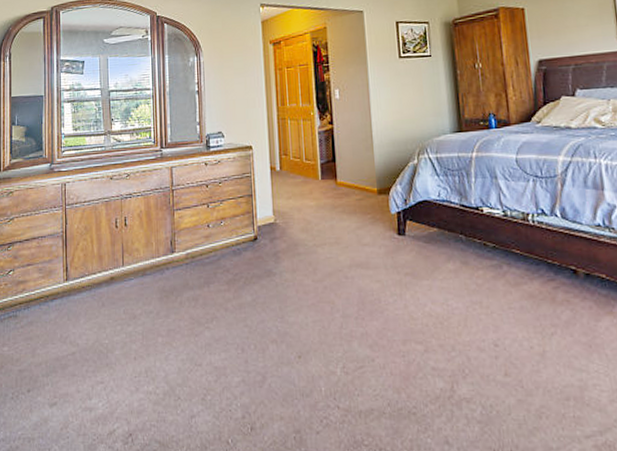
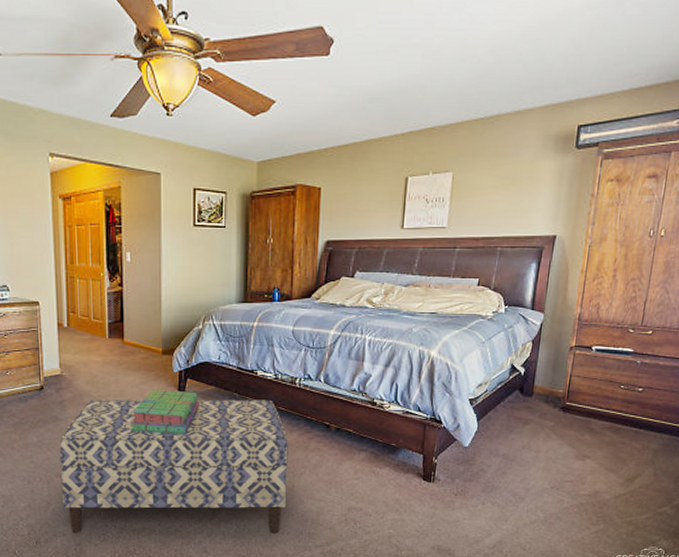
bench: none [274,241,540,419] -> present [59,399,289,534]
stack of books: none [349,235,423,289] -> present [131,390,199,435]

